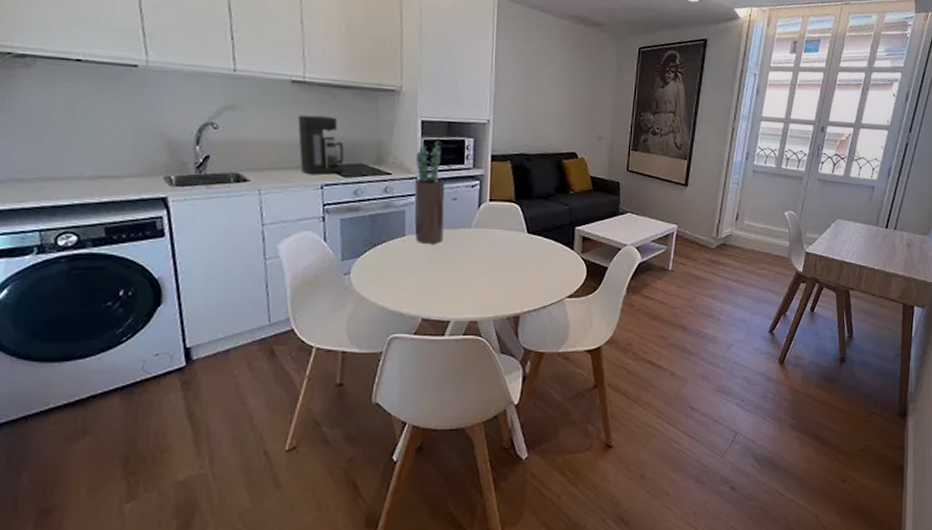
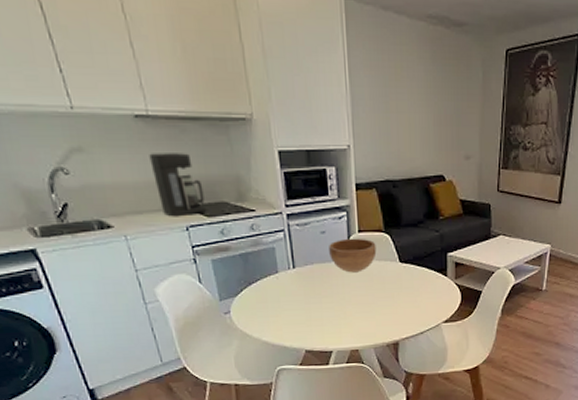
vase: present [414,136,445,245] -> none [277,167,317,281]
bowl: none [458,206,506,241] -> present [329,238,377,273]

